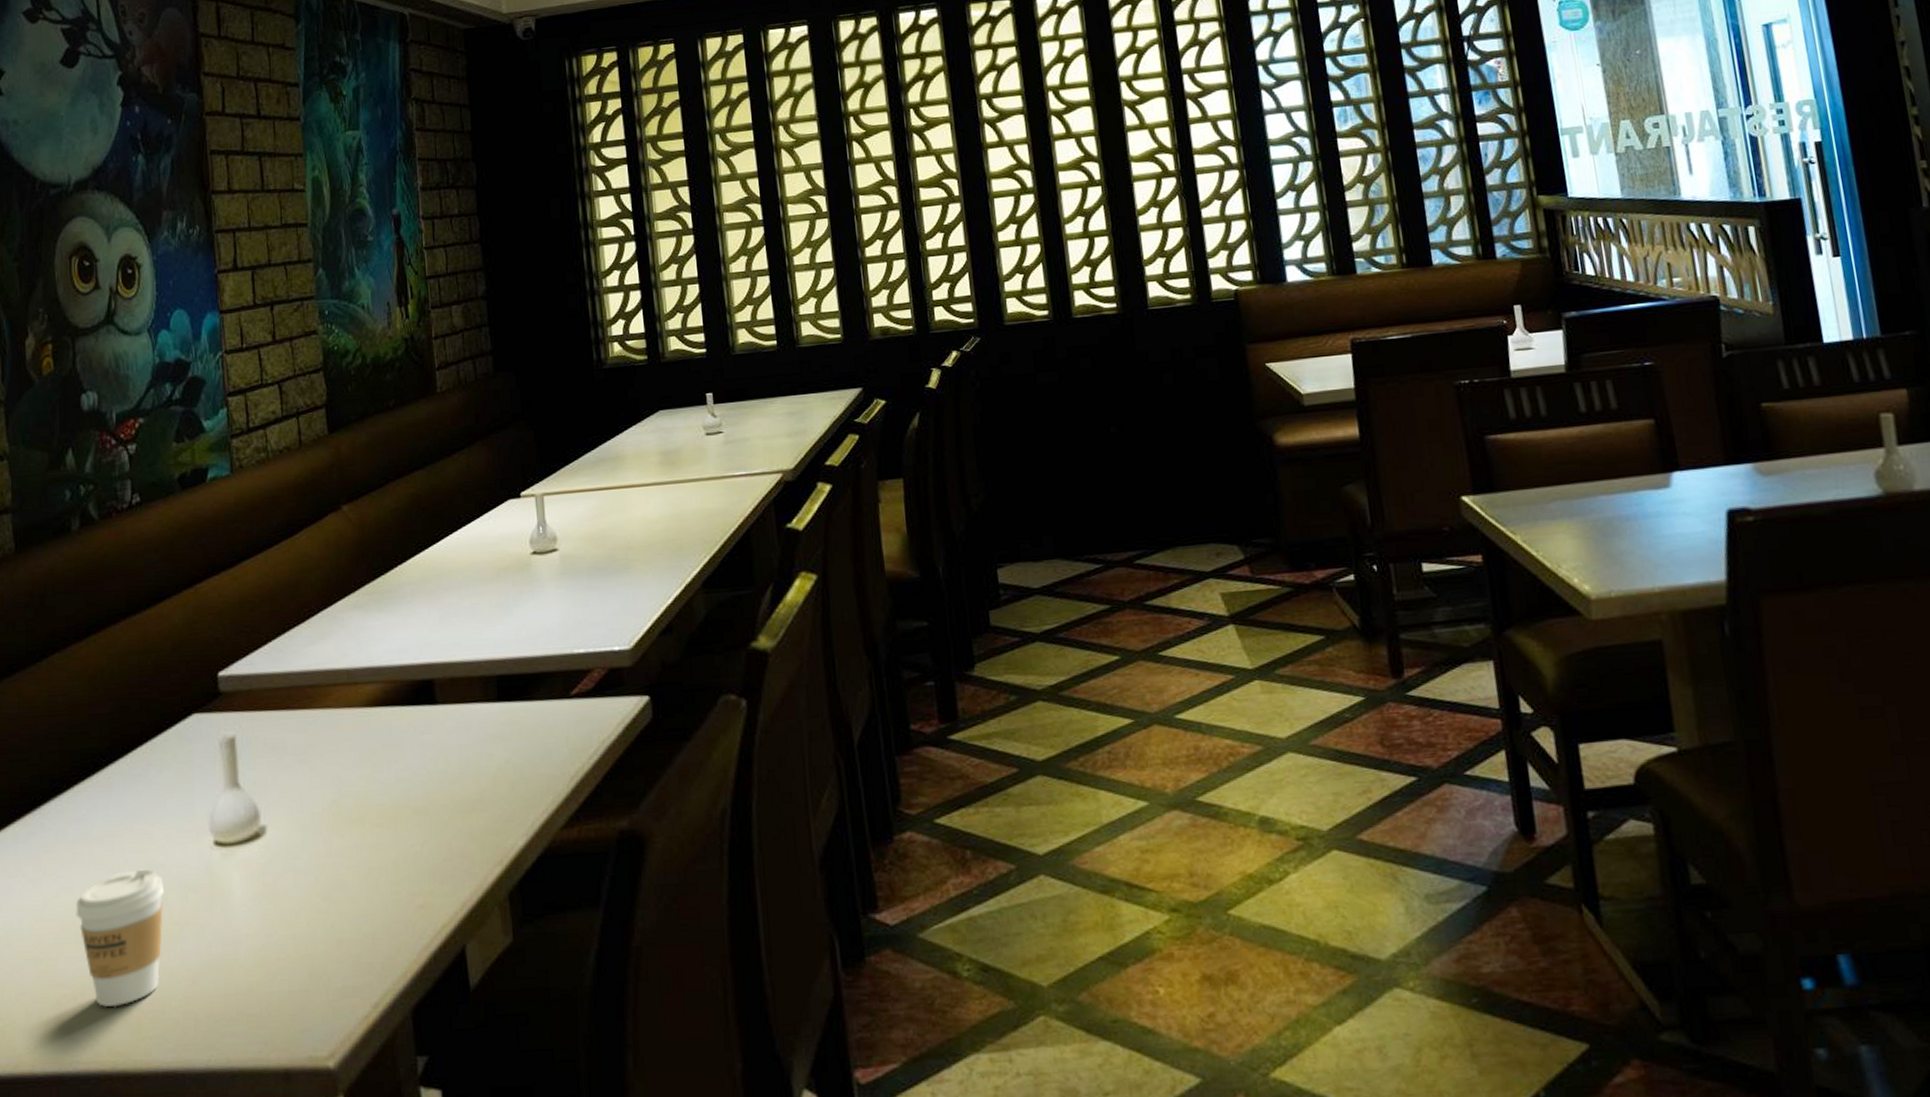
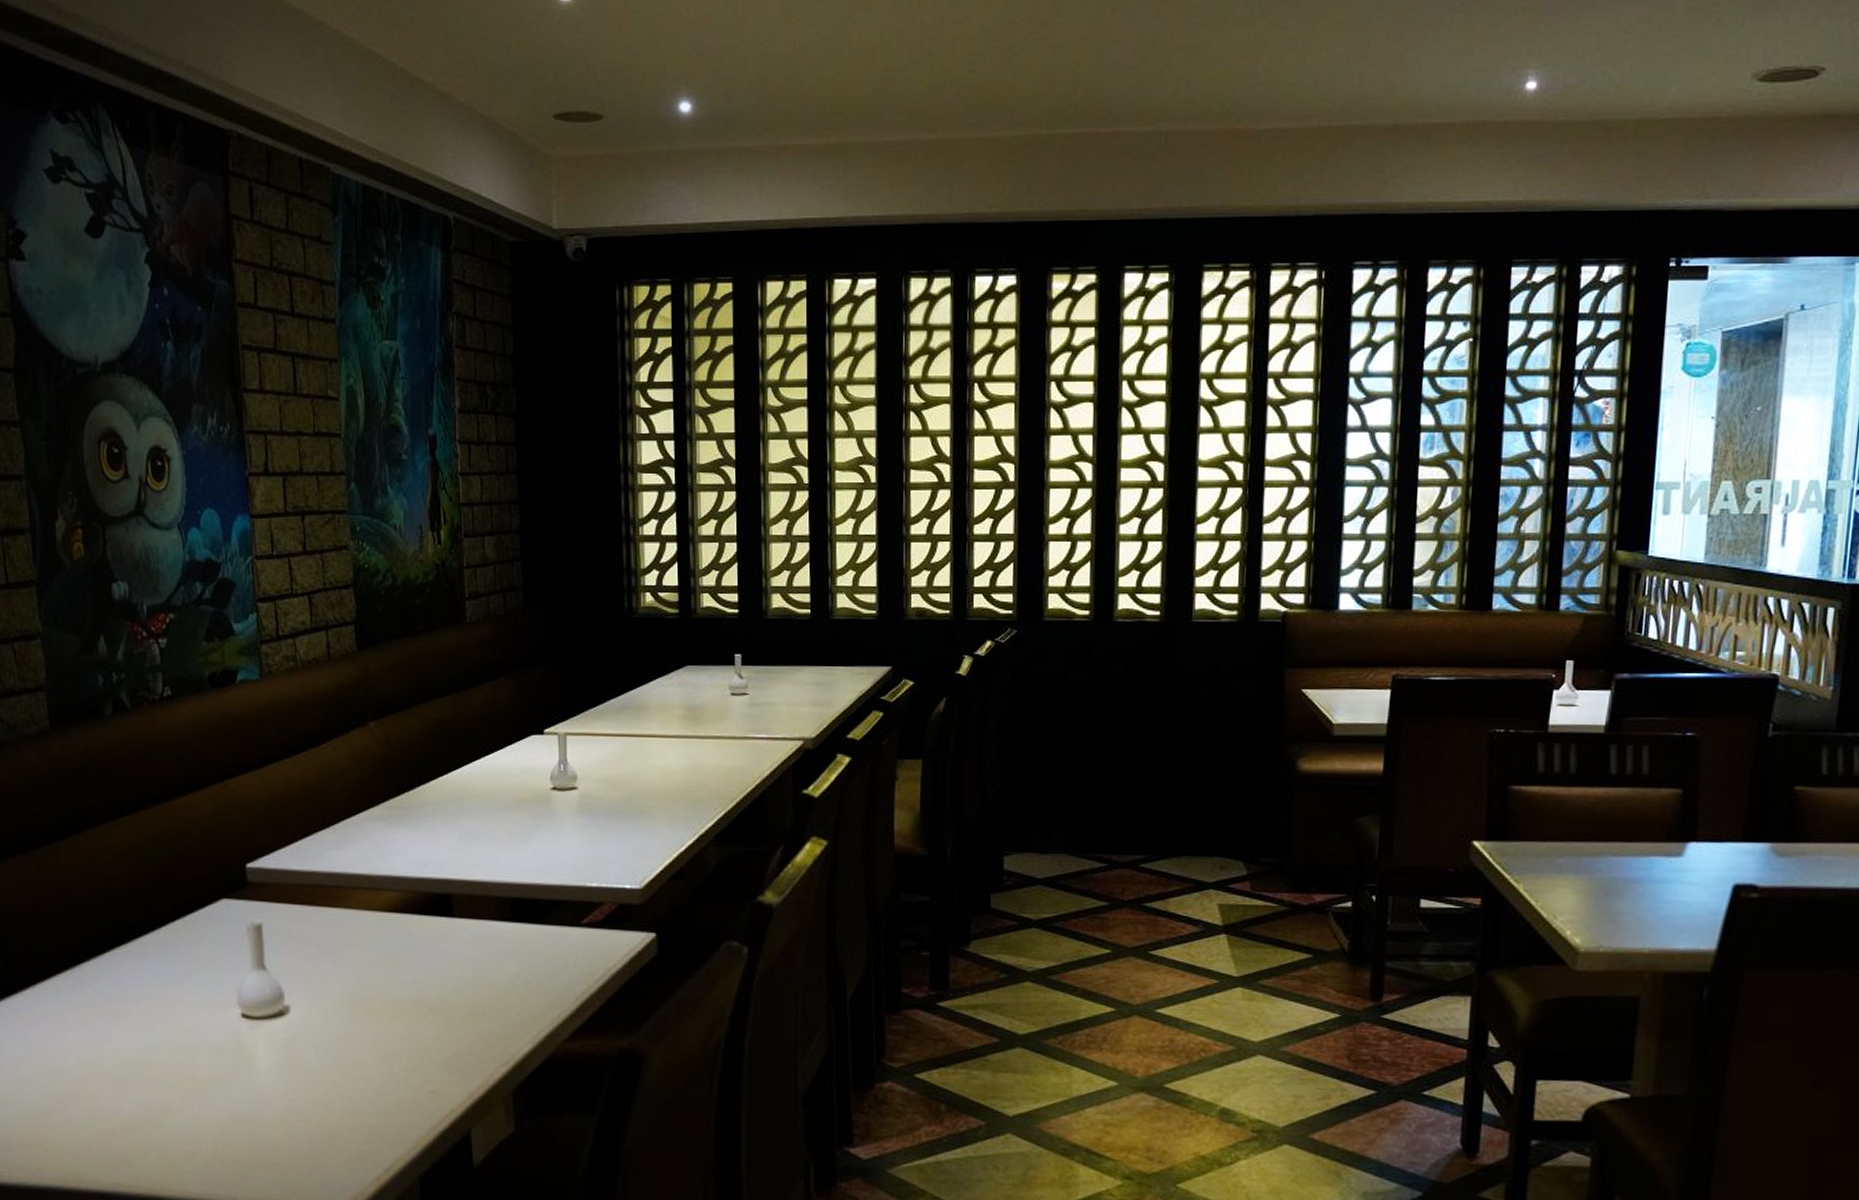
coffee cup: present [76,869,165,1008] -> none [114,1029,196,1144]

